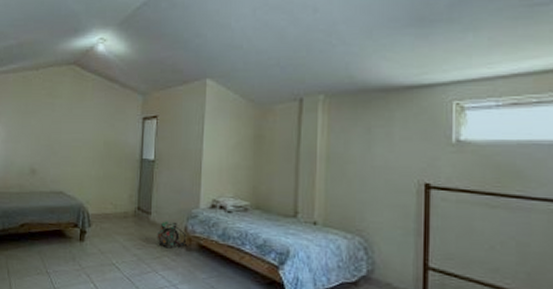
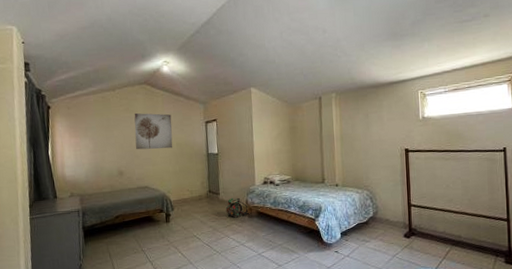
wall art: none [55,99,102,147] -> present [134,112,173,150]

